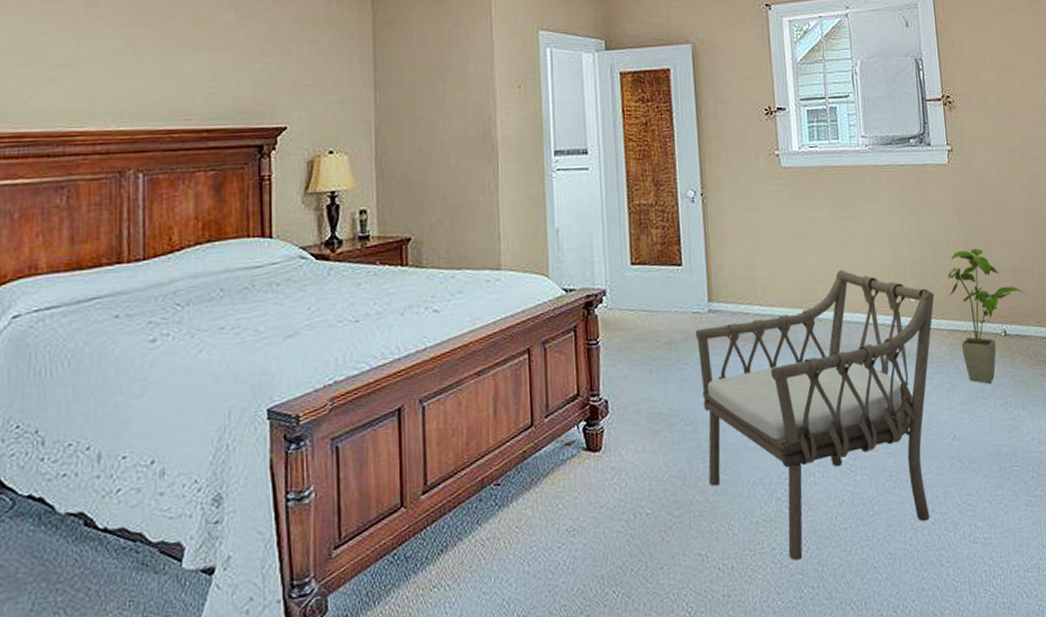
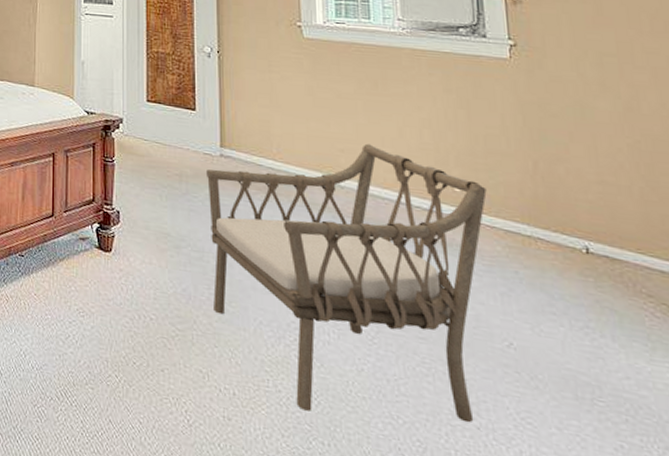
house plant: present [948,248,1025,384] -> none [505,150,619,301]

